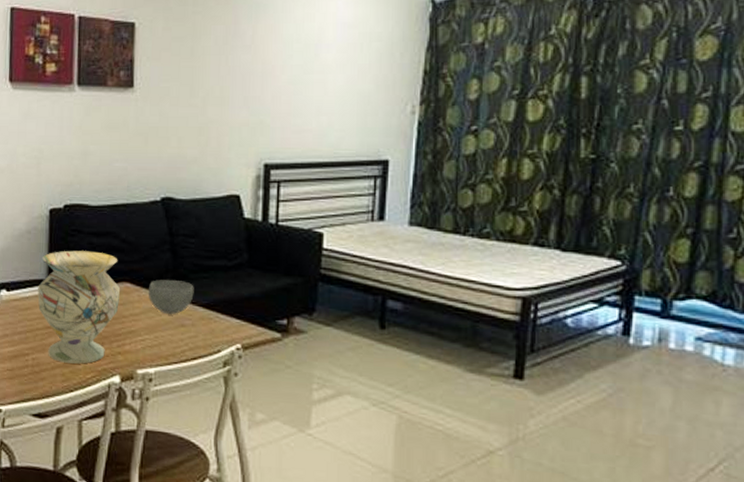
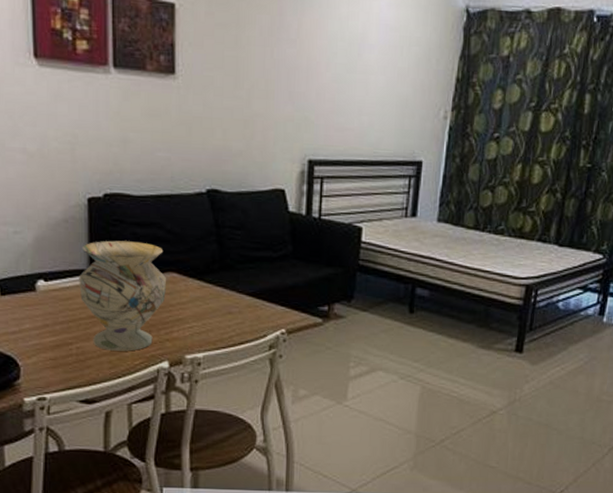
bowl: present [148,280,194,314] -> none [195,270,241,302]

